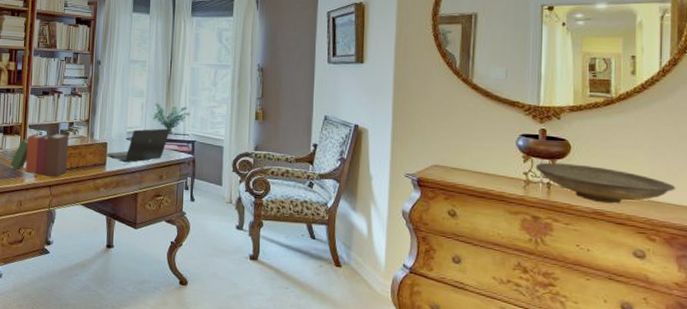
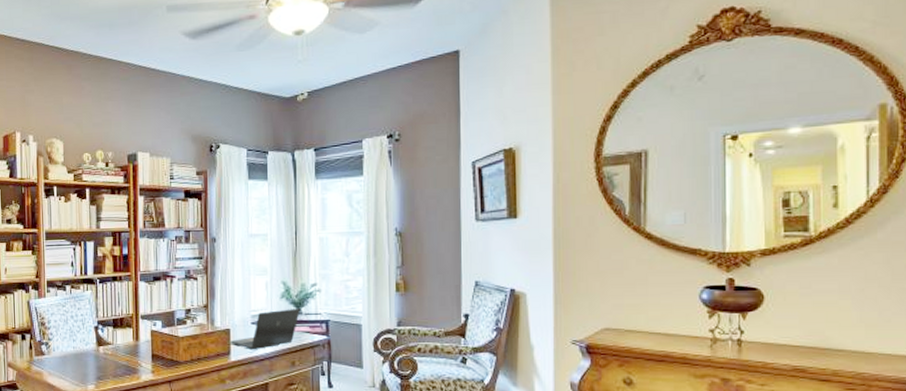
books: present [10,133,69,178] -> none [124,322,188,372]
decorative bowl: present [535,162,676,204] -> none [723,316,890,358]

